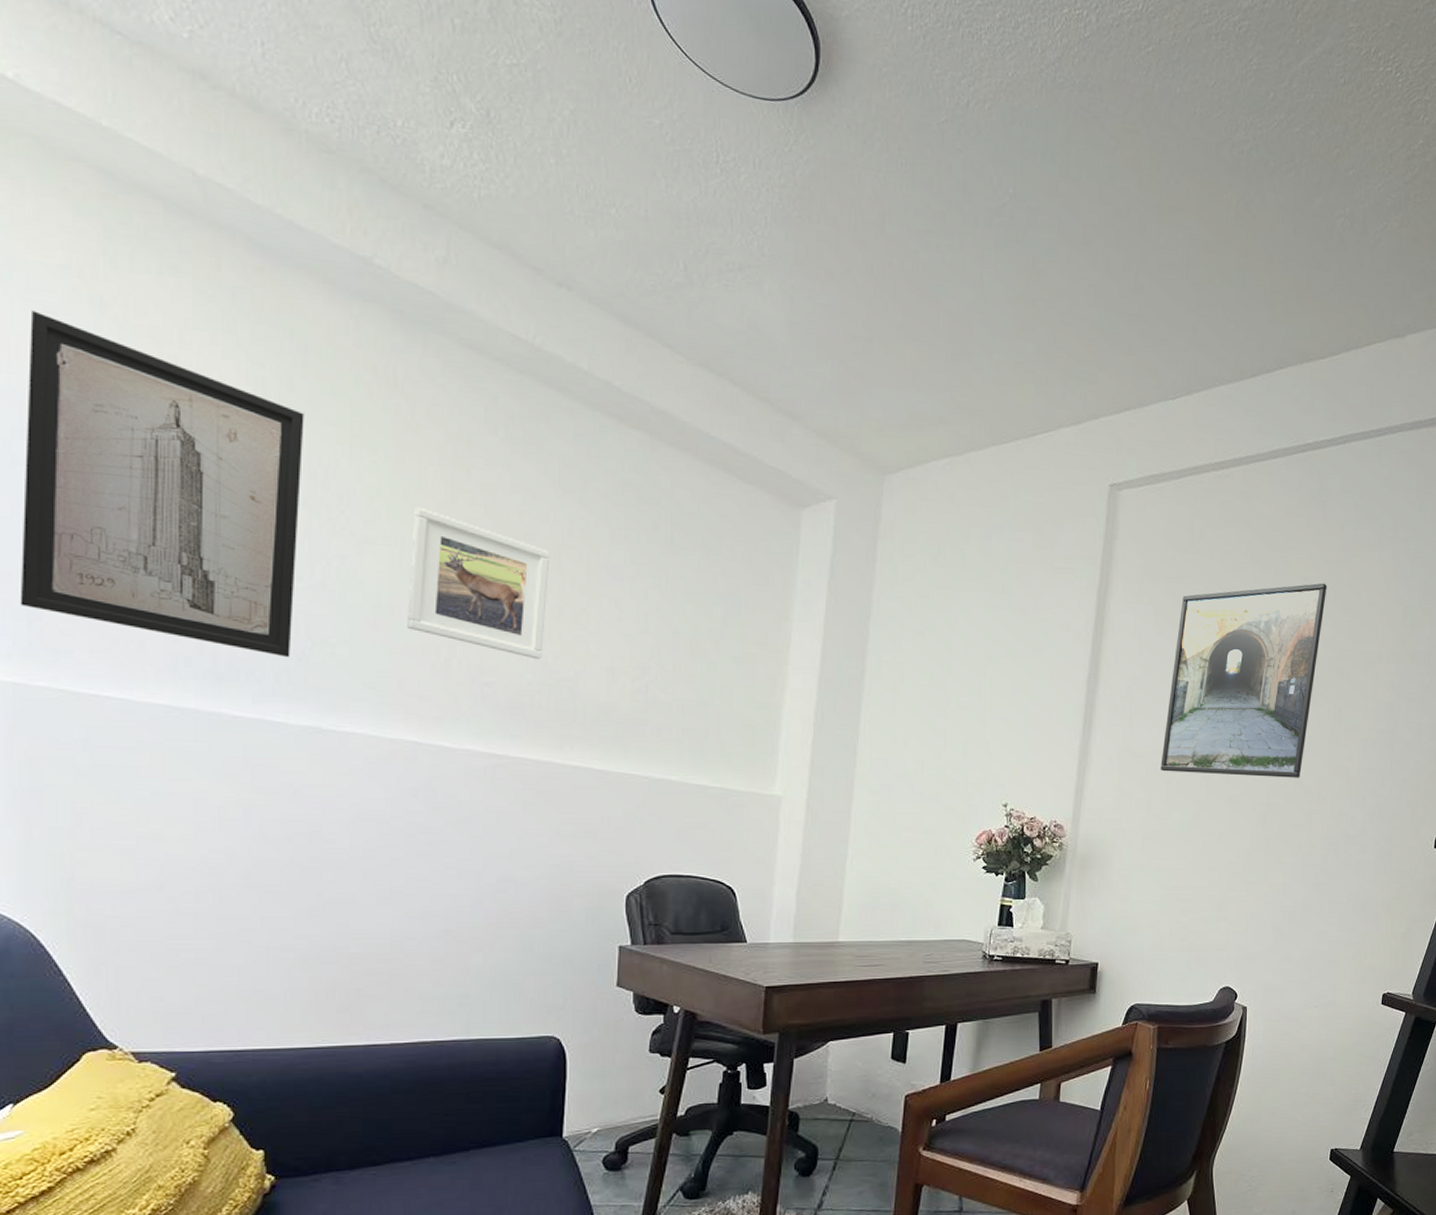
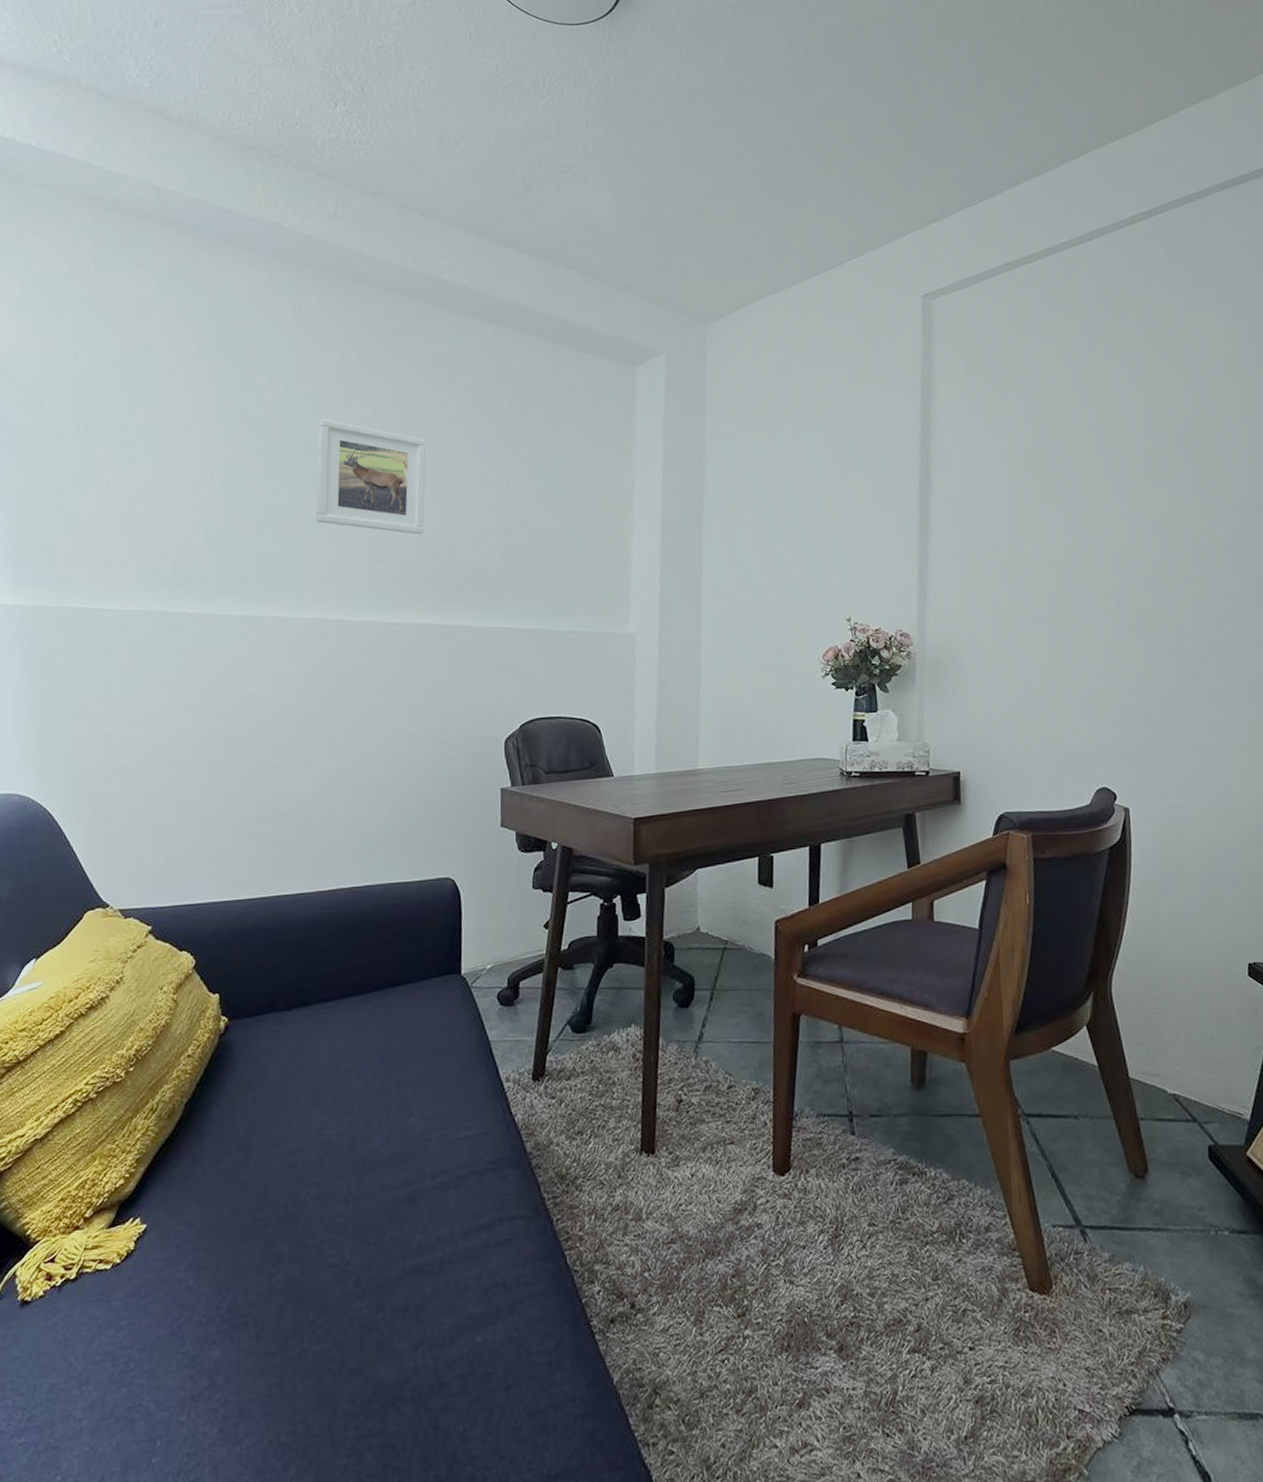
wall art: present [20,310,304,658] -> none [40,313,235,560]
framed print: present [1161,583,1327,778] -> none [1004,354,1164,568]

